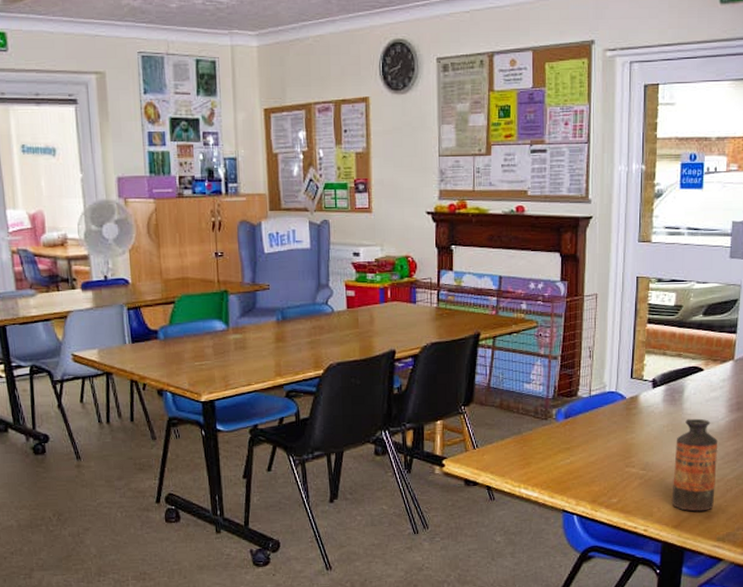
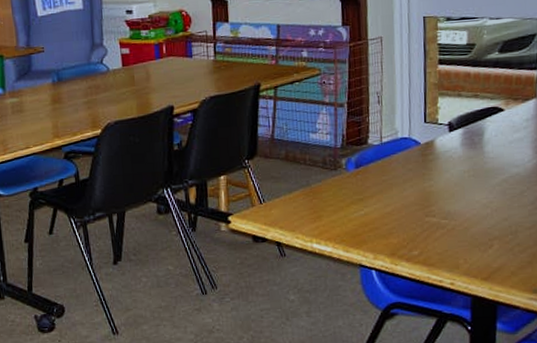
bottle: present [673,418,717,512] -> none [479,161,527,262]

